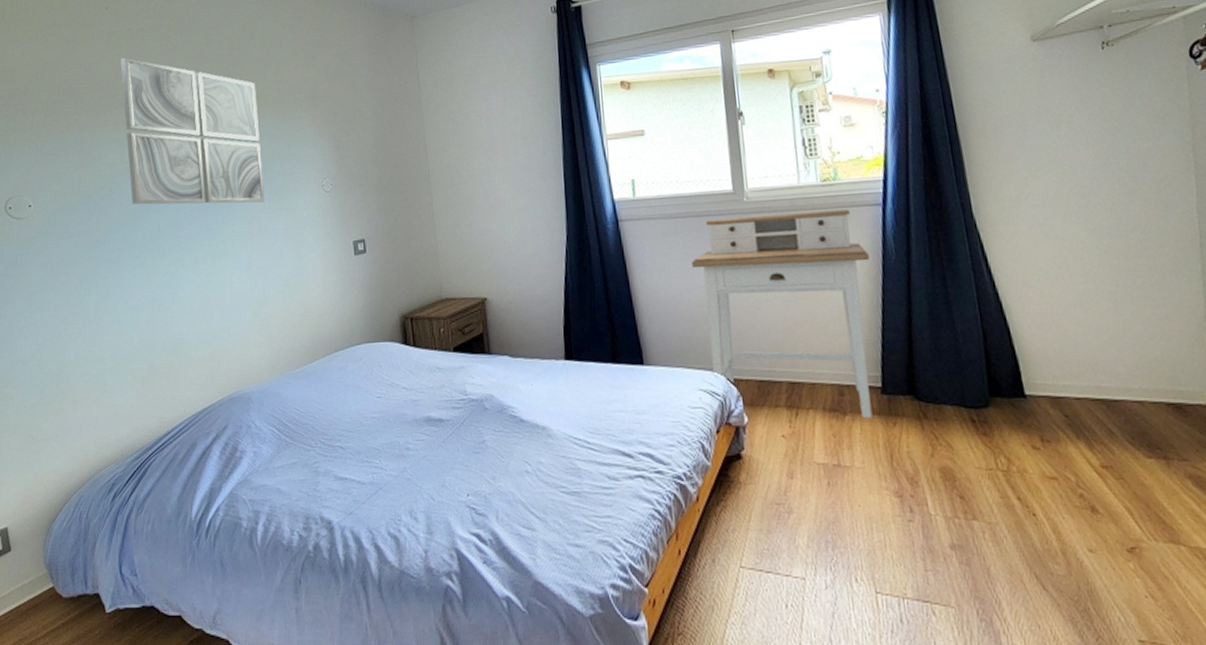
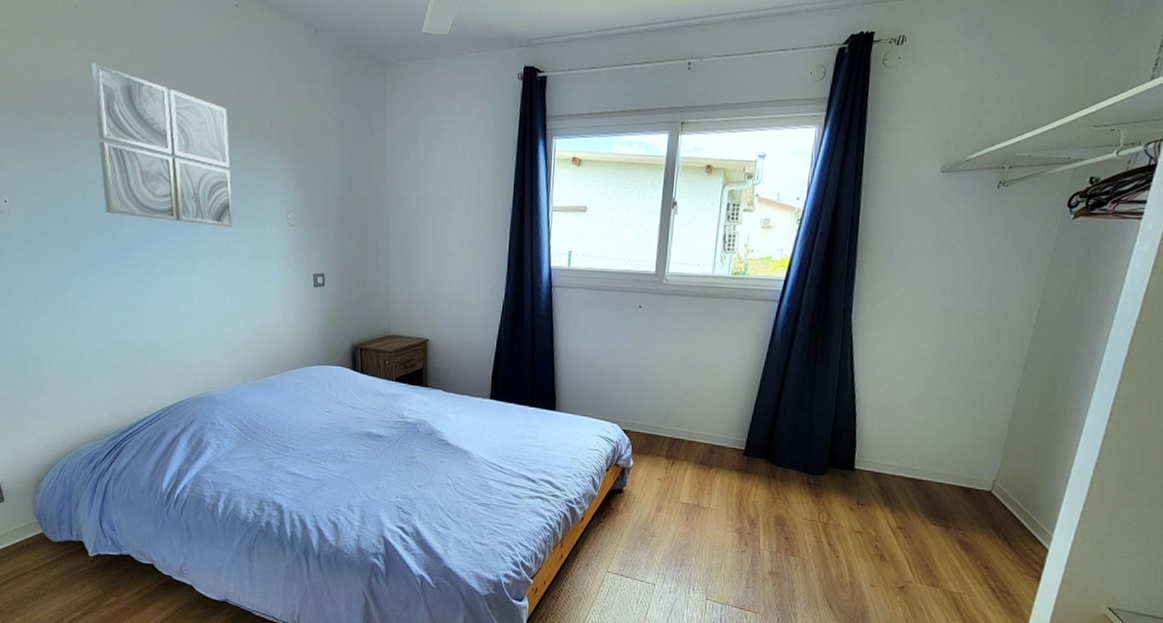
desk: present [692,209,873,419] -> none [609,295,758,474]

